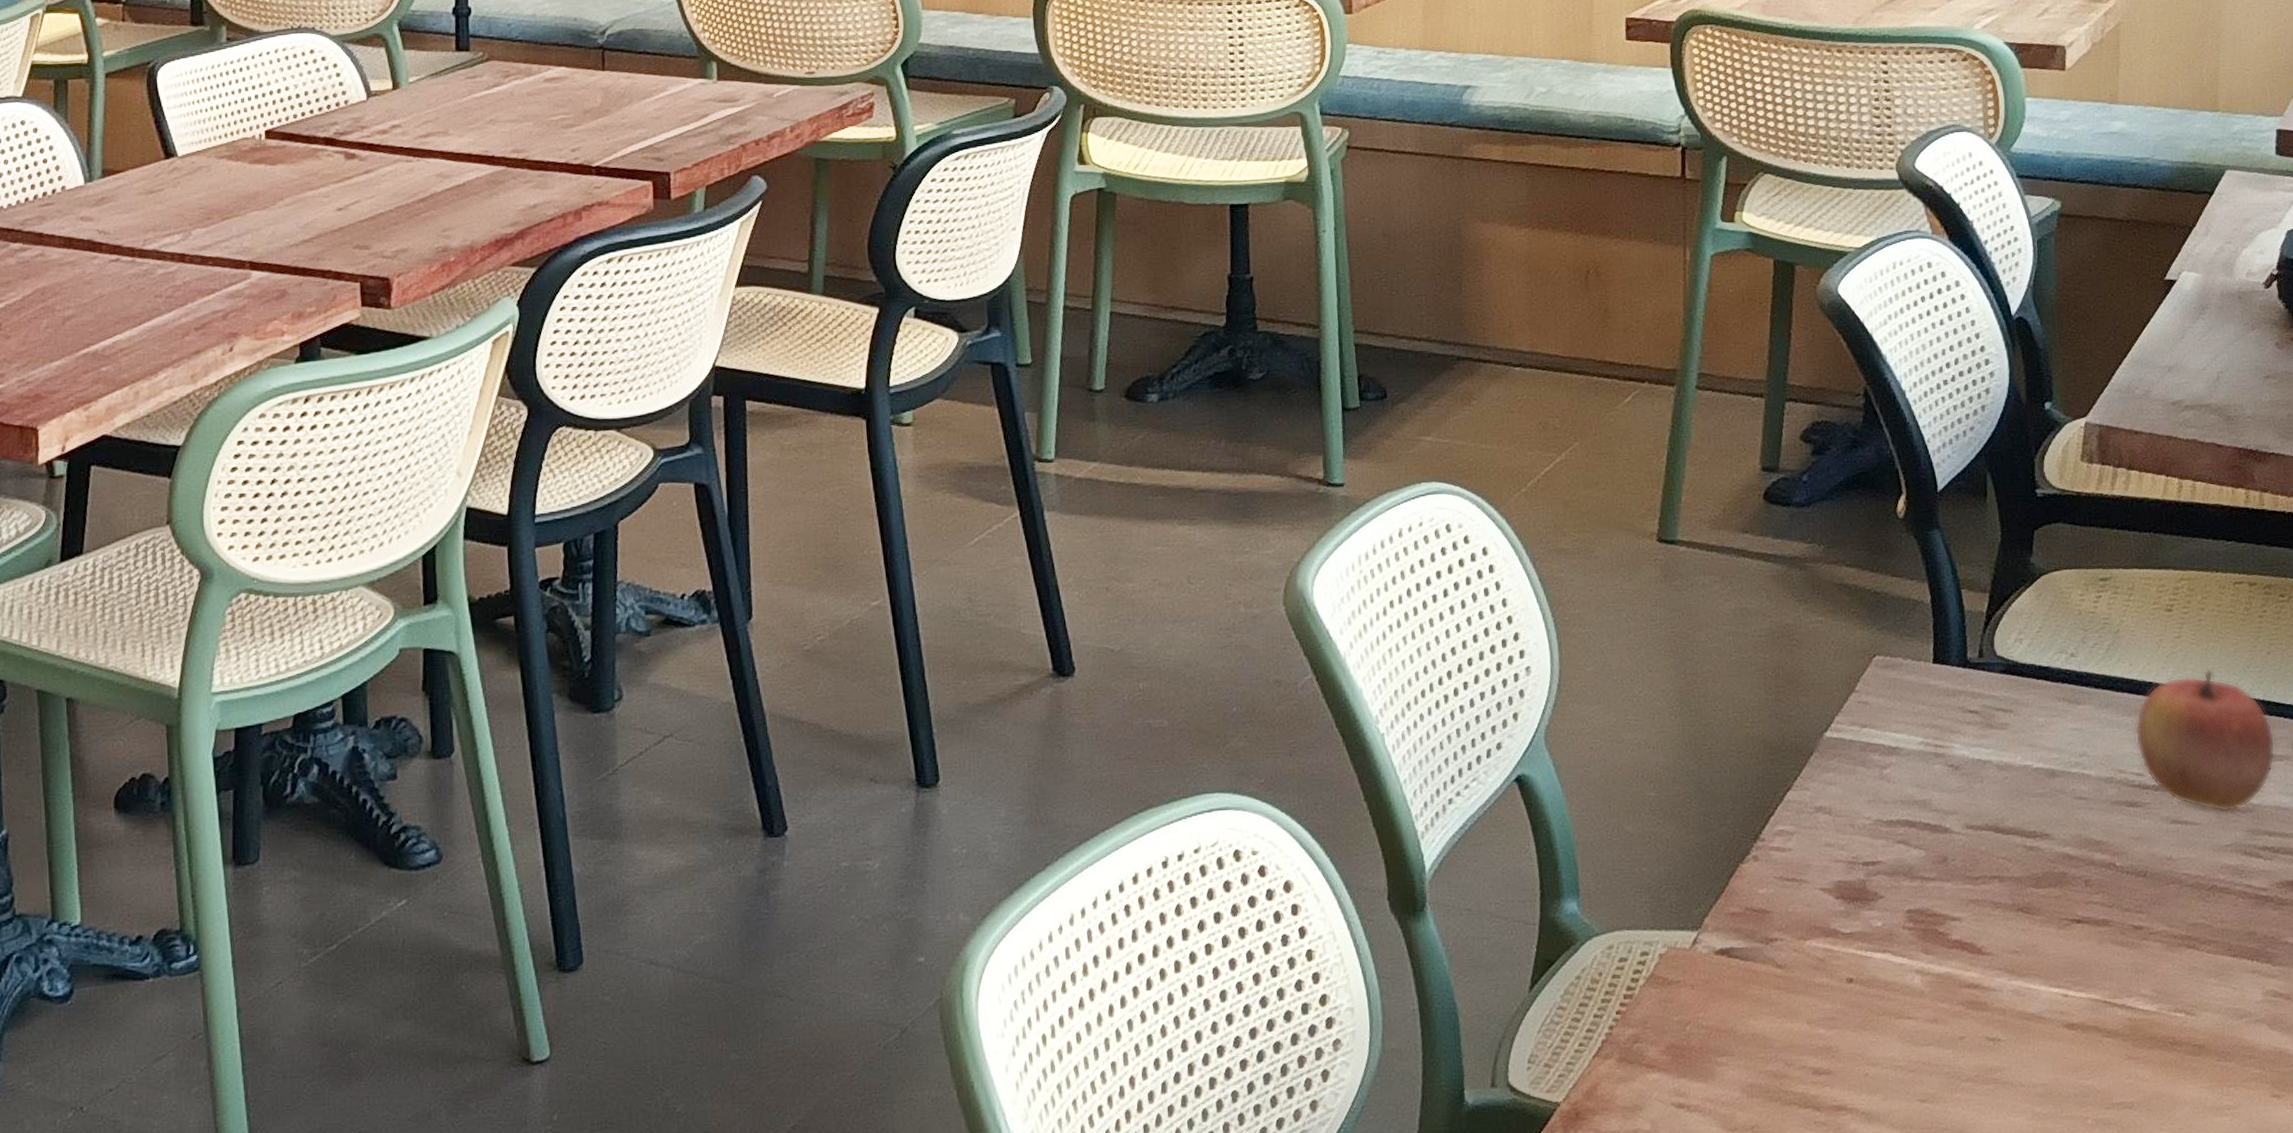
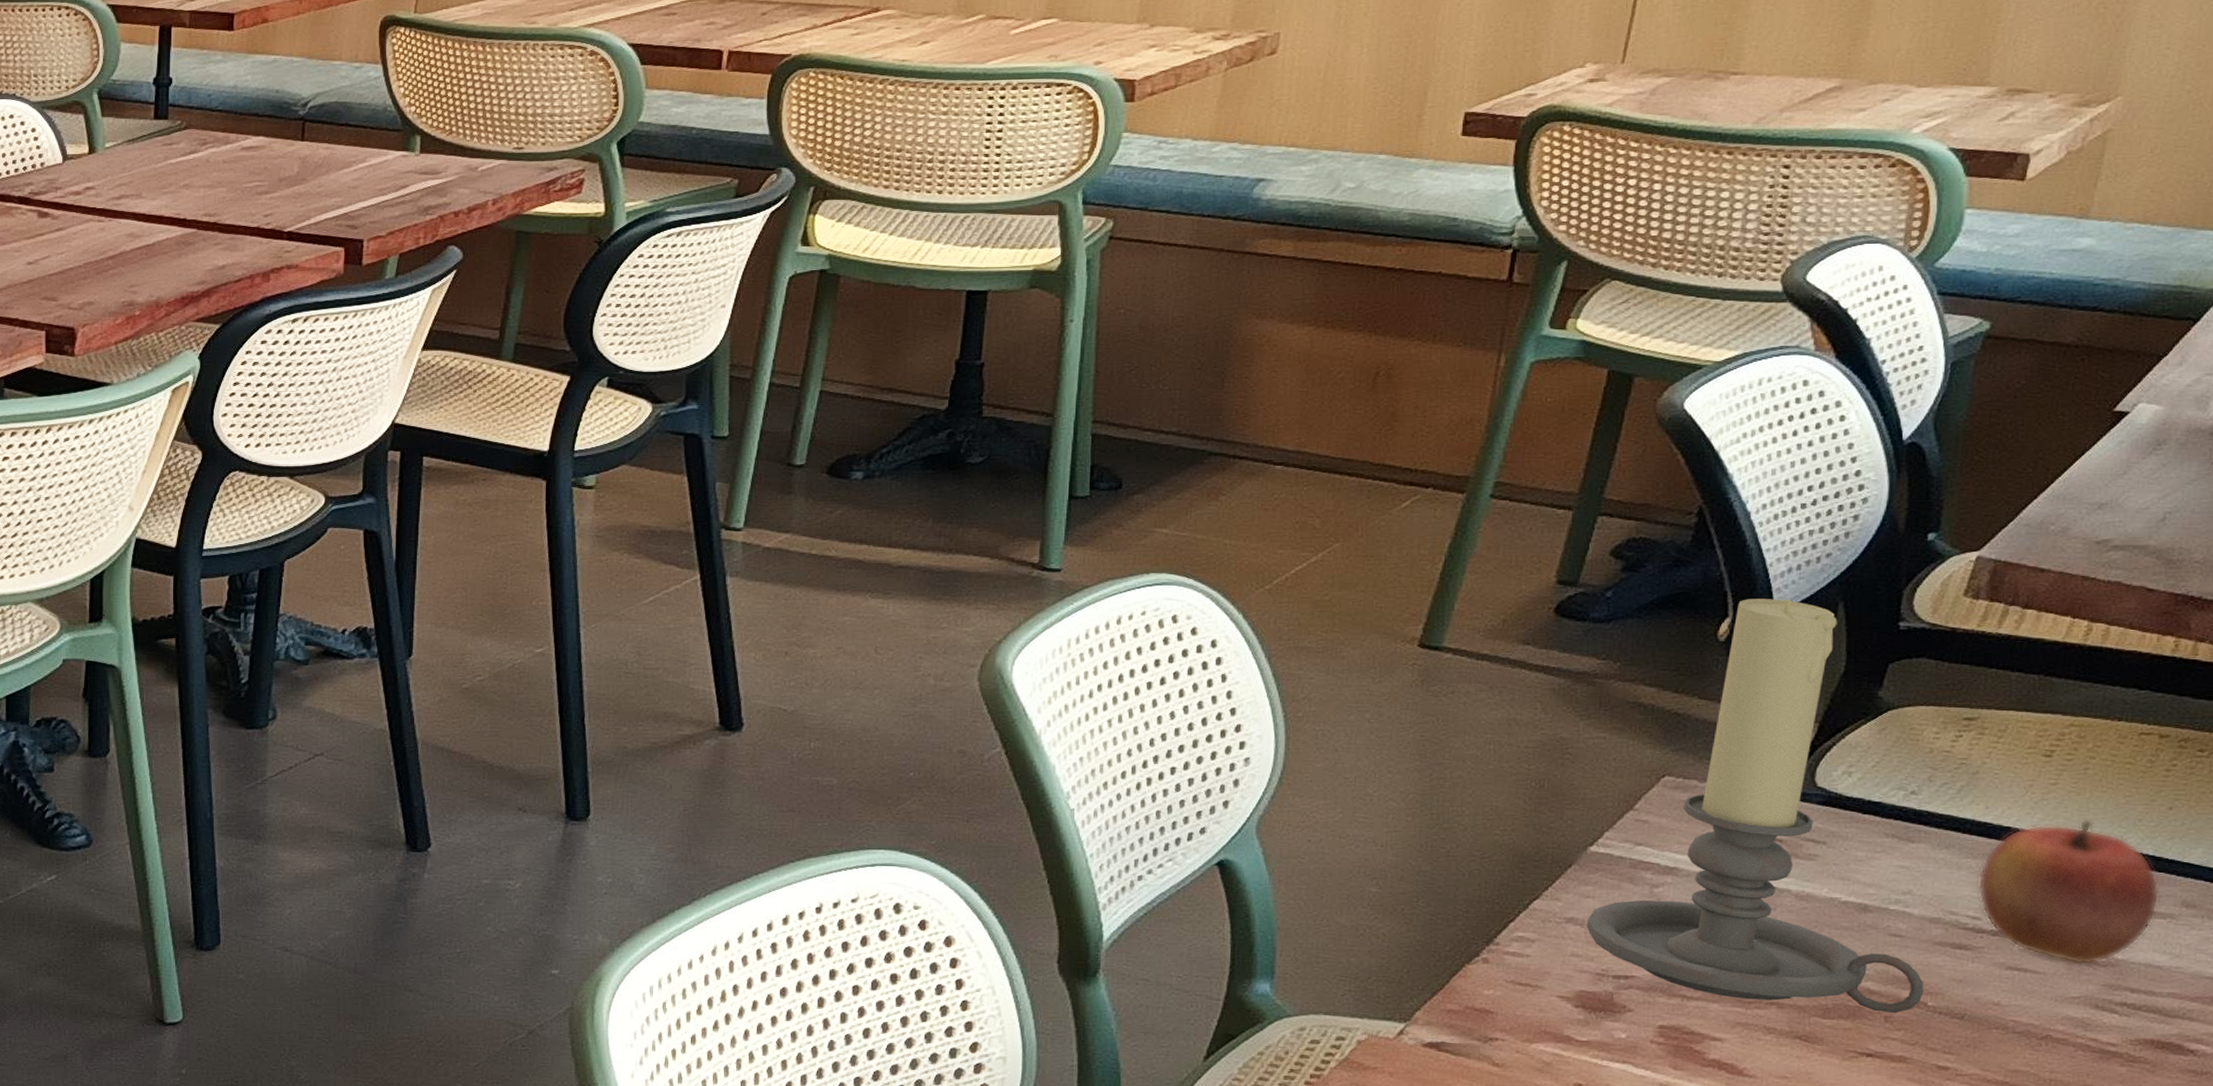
candle holder: none [1833,473,2112,877] -> present [1586,599,1924,1014]

